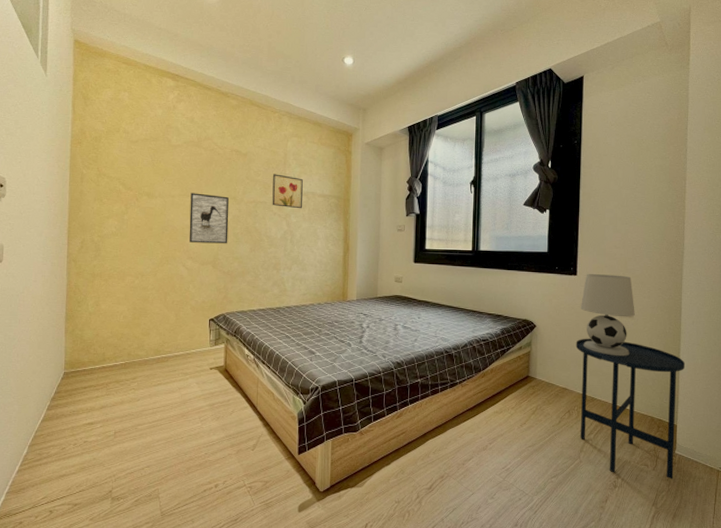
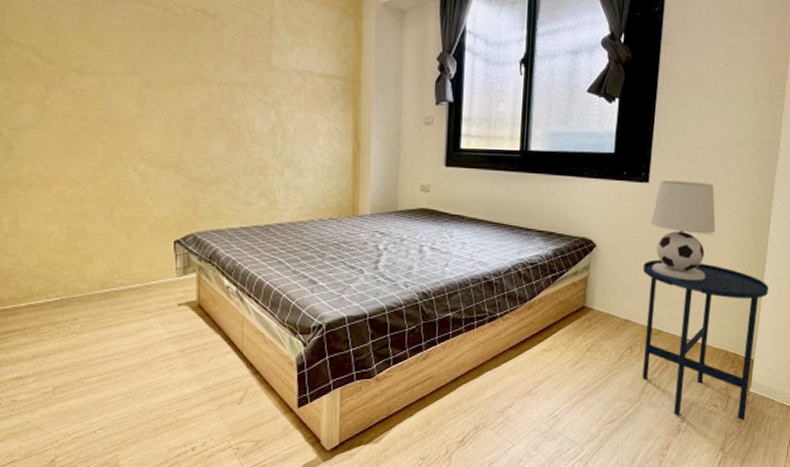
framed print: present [189,193,229,244] -> none [139,69,195,141]
wall art: present [272,174,303,209] -> none [255,44,296,94]

